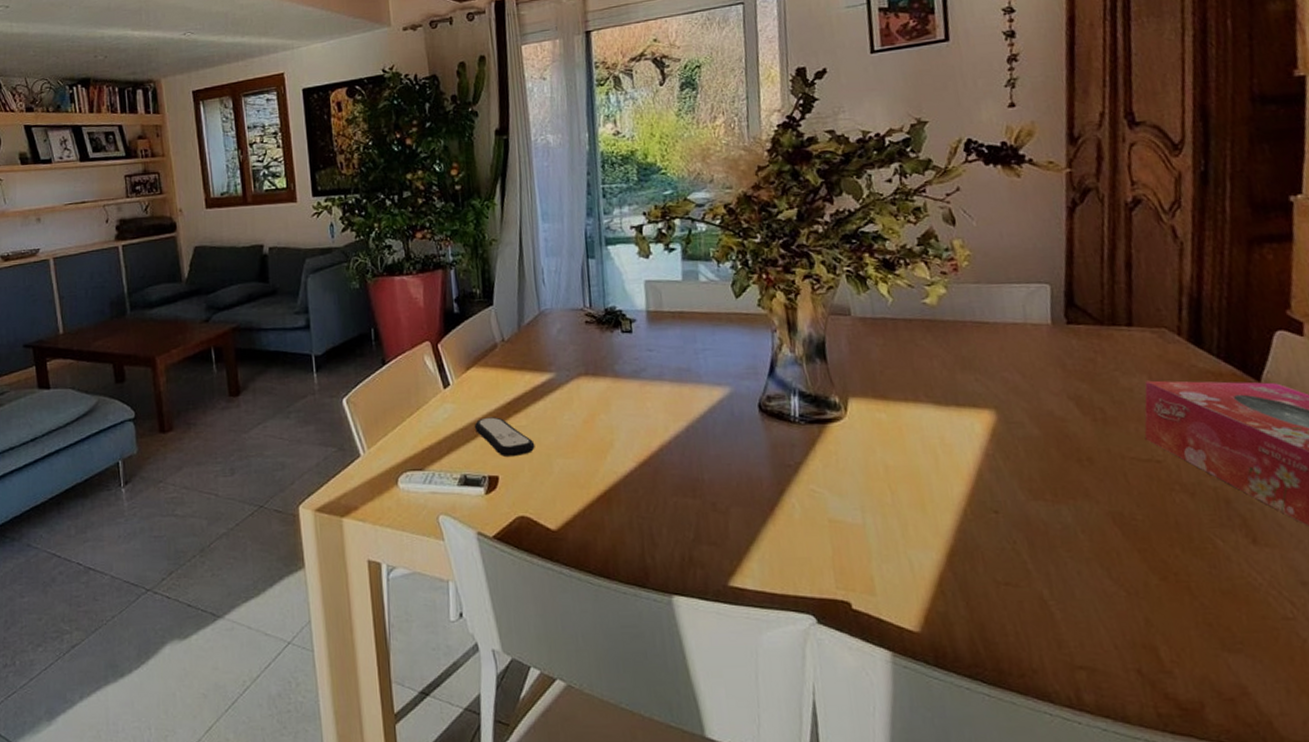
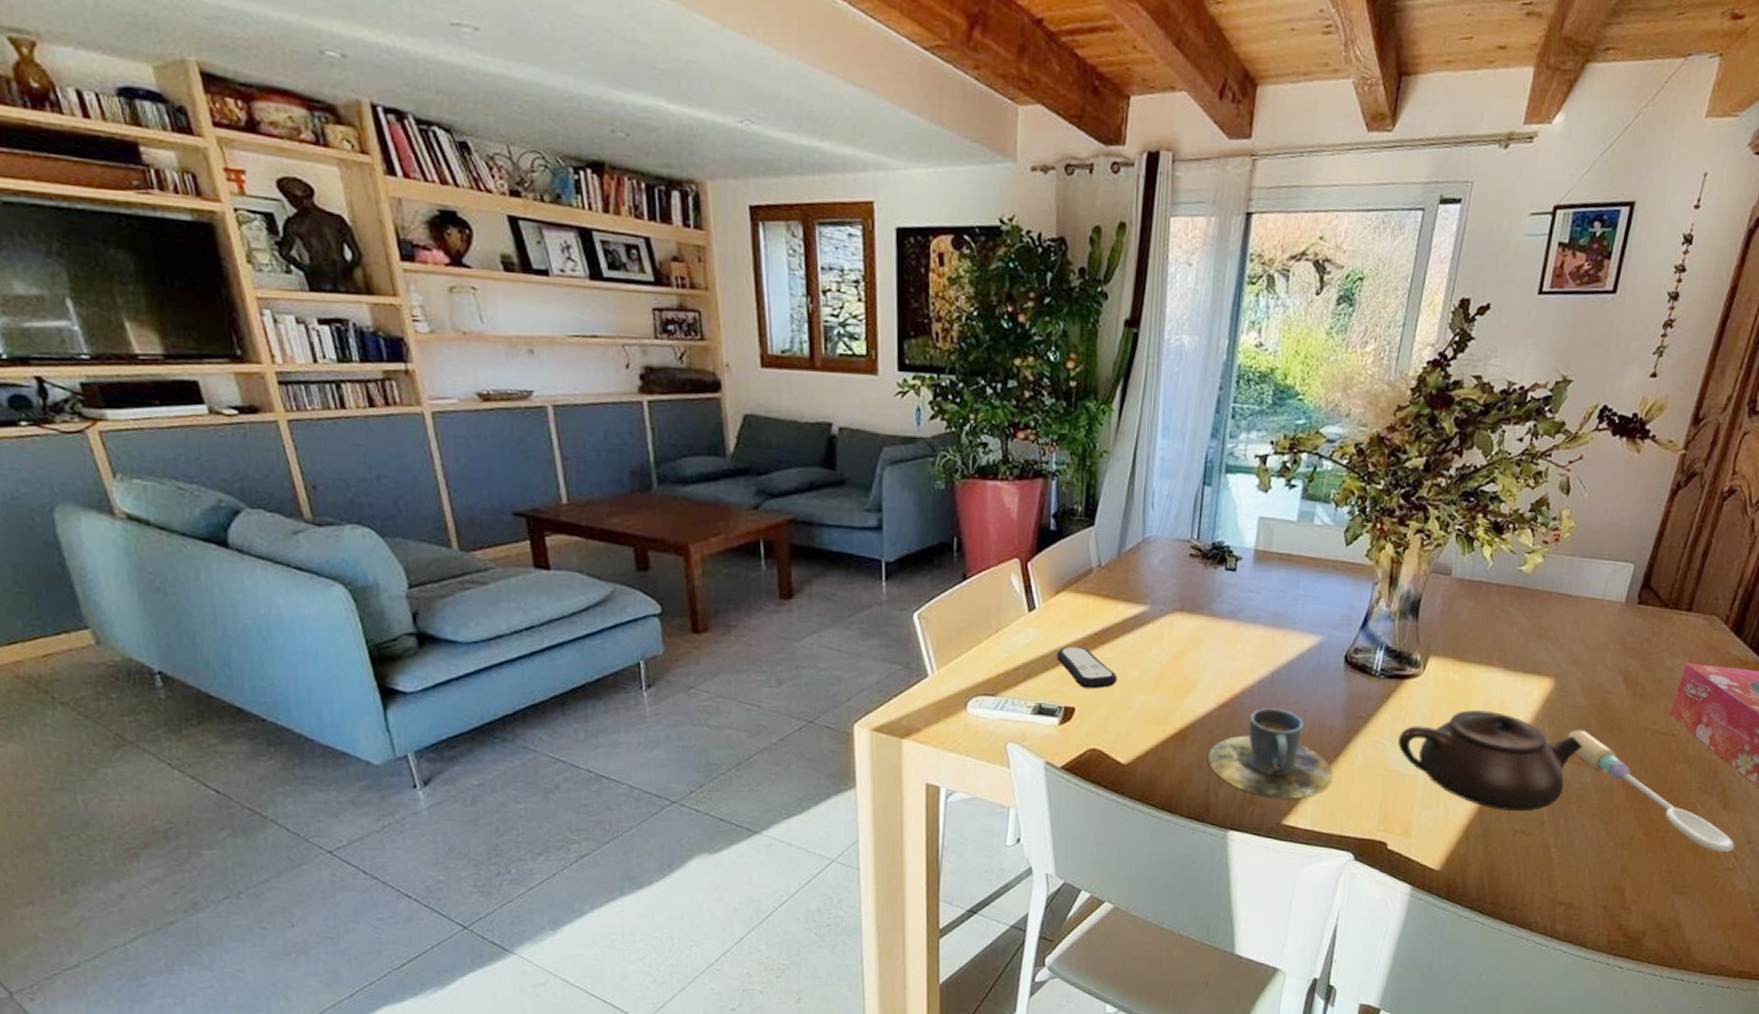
cup: none [637,463,775,559] -> present [1207,708,1334,799]
teapot: none [836,449,1051,560] -> present [1398,710,1583,812]
spoon: none [1027,463,1286,598] -> present [1566,729,1735,853]

